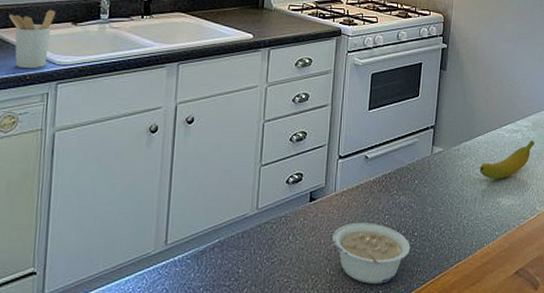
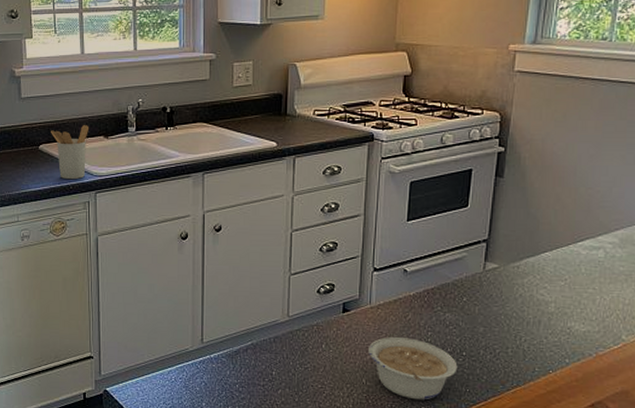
banana: present [479,140,535,179] -> none [545,259,623,301]

